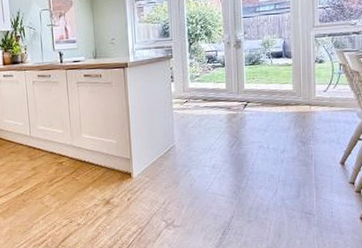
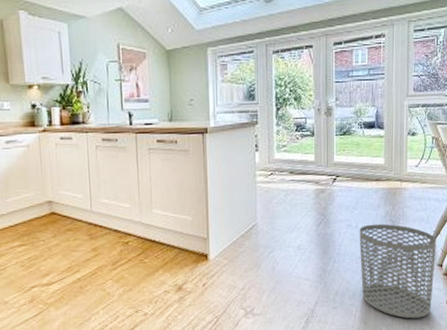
waste bin: none [271,144,347,233] -> present [359,223,436,319]

